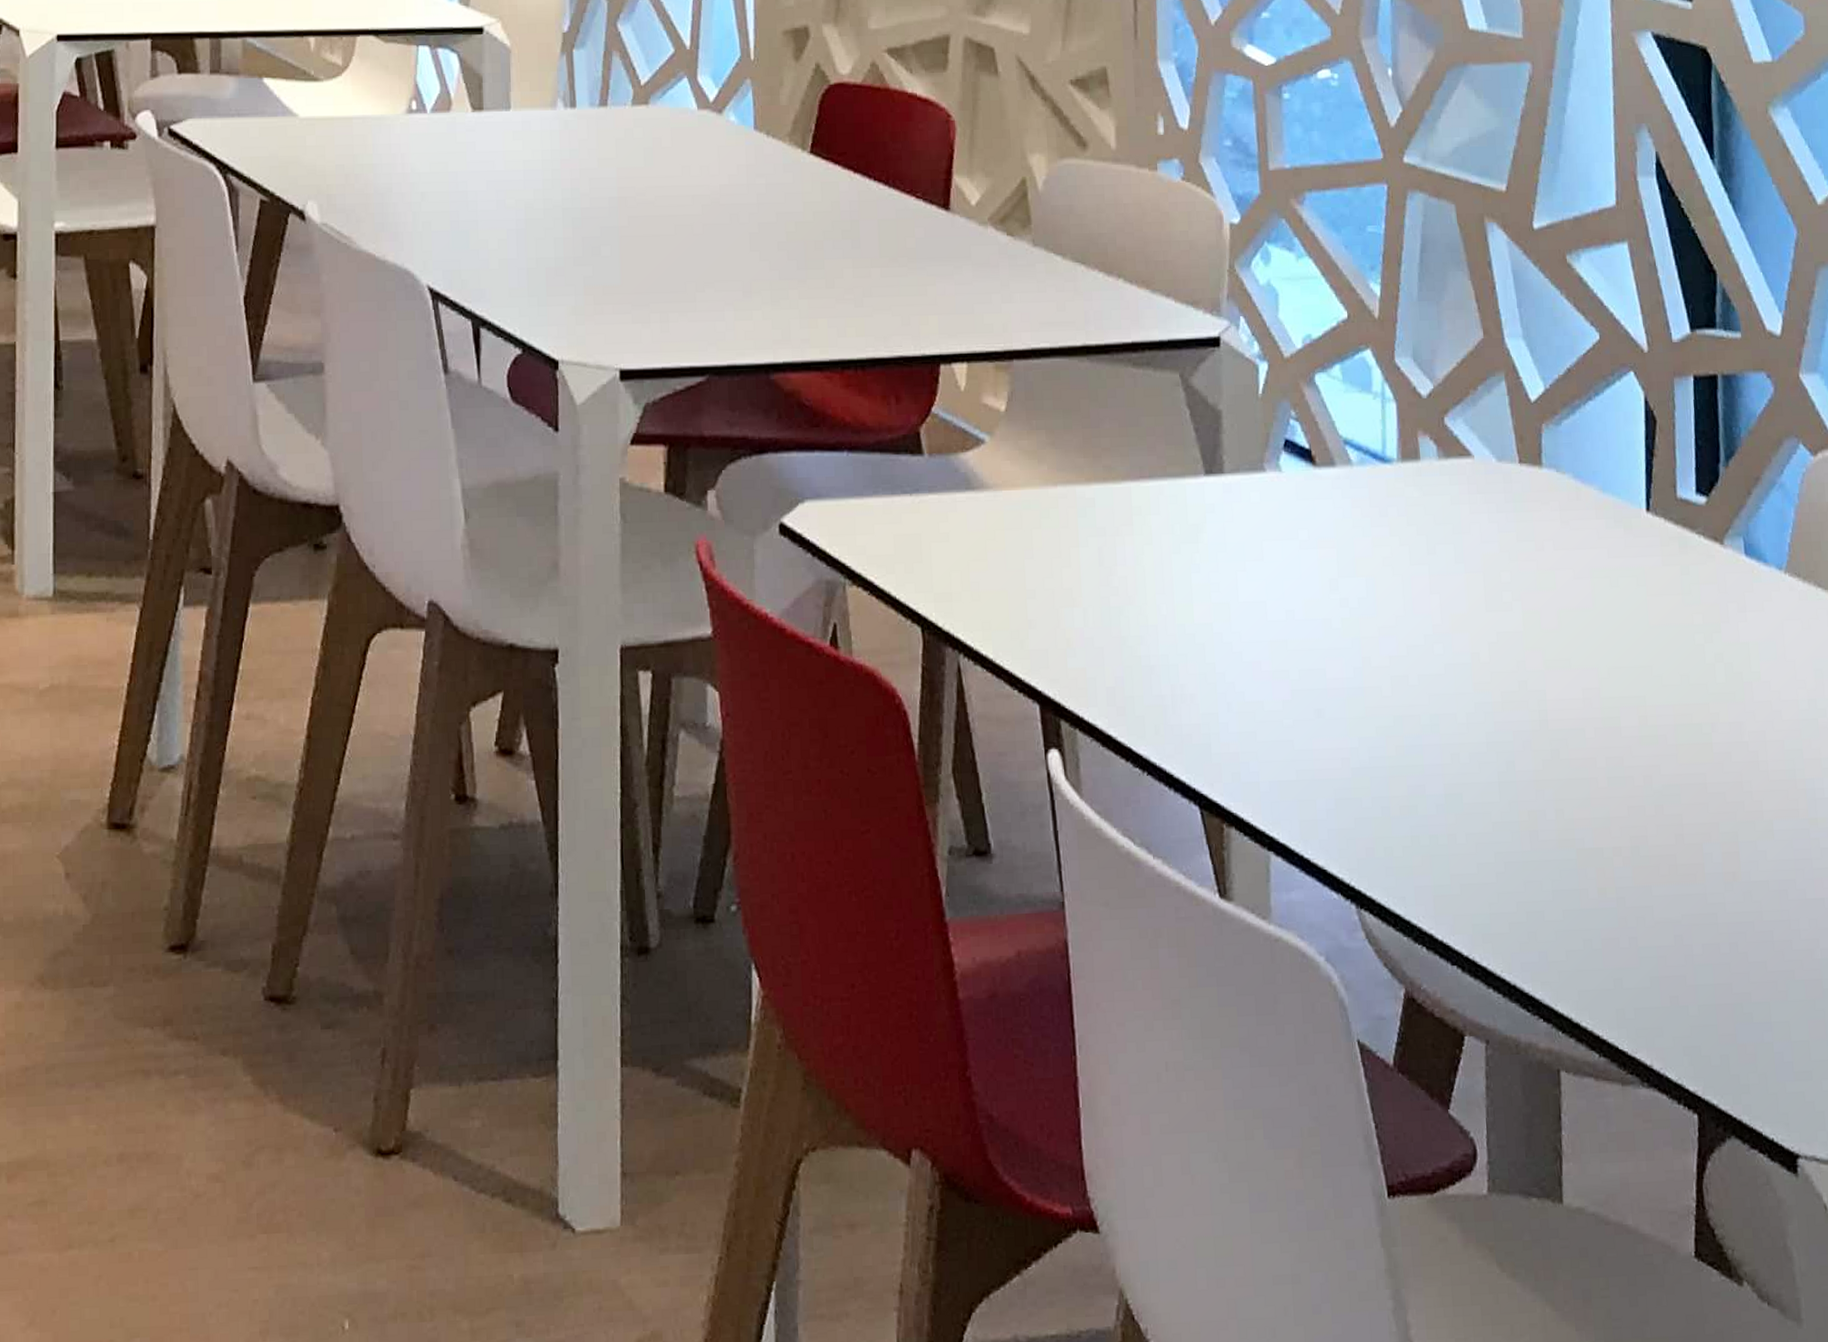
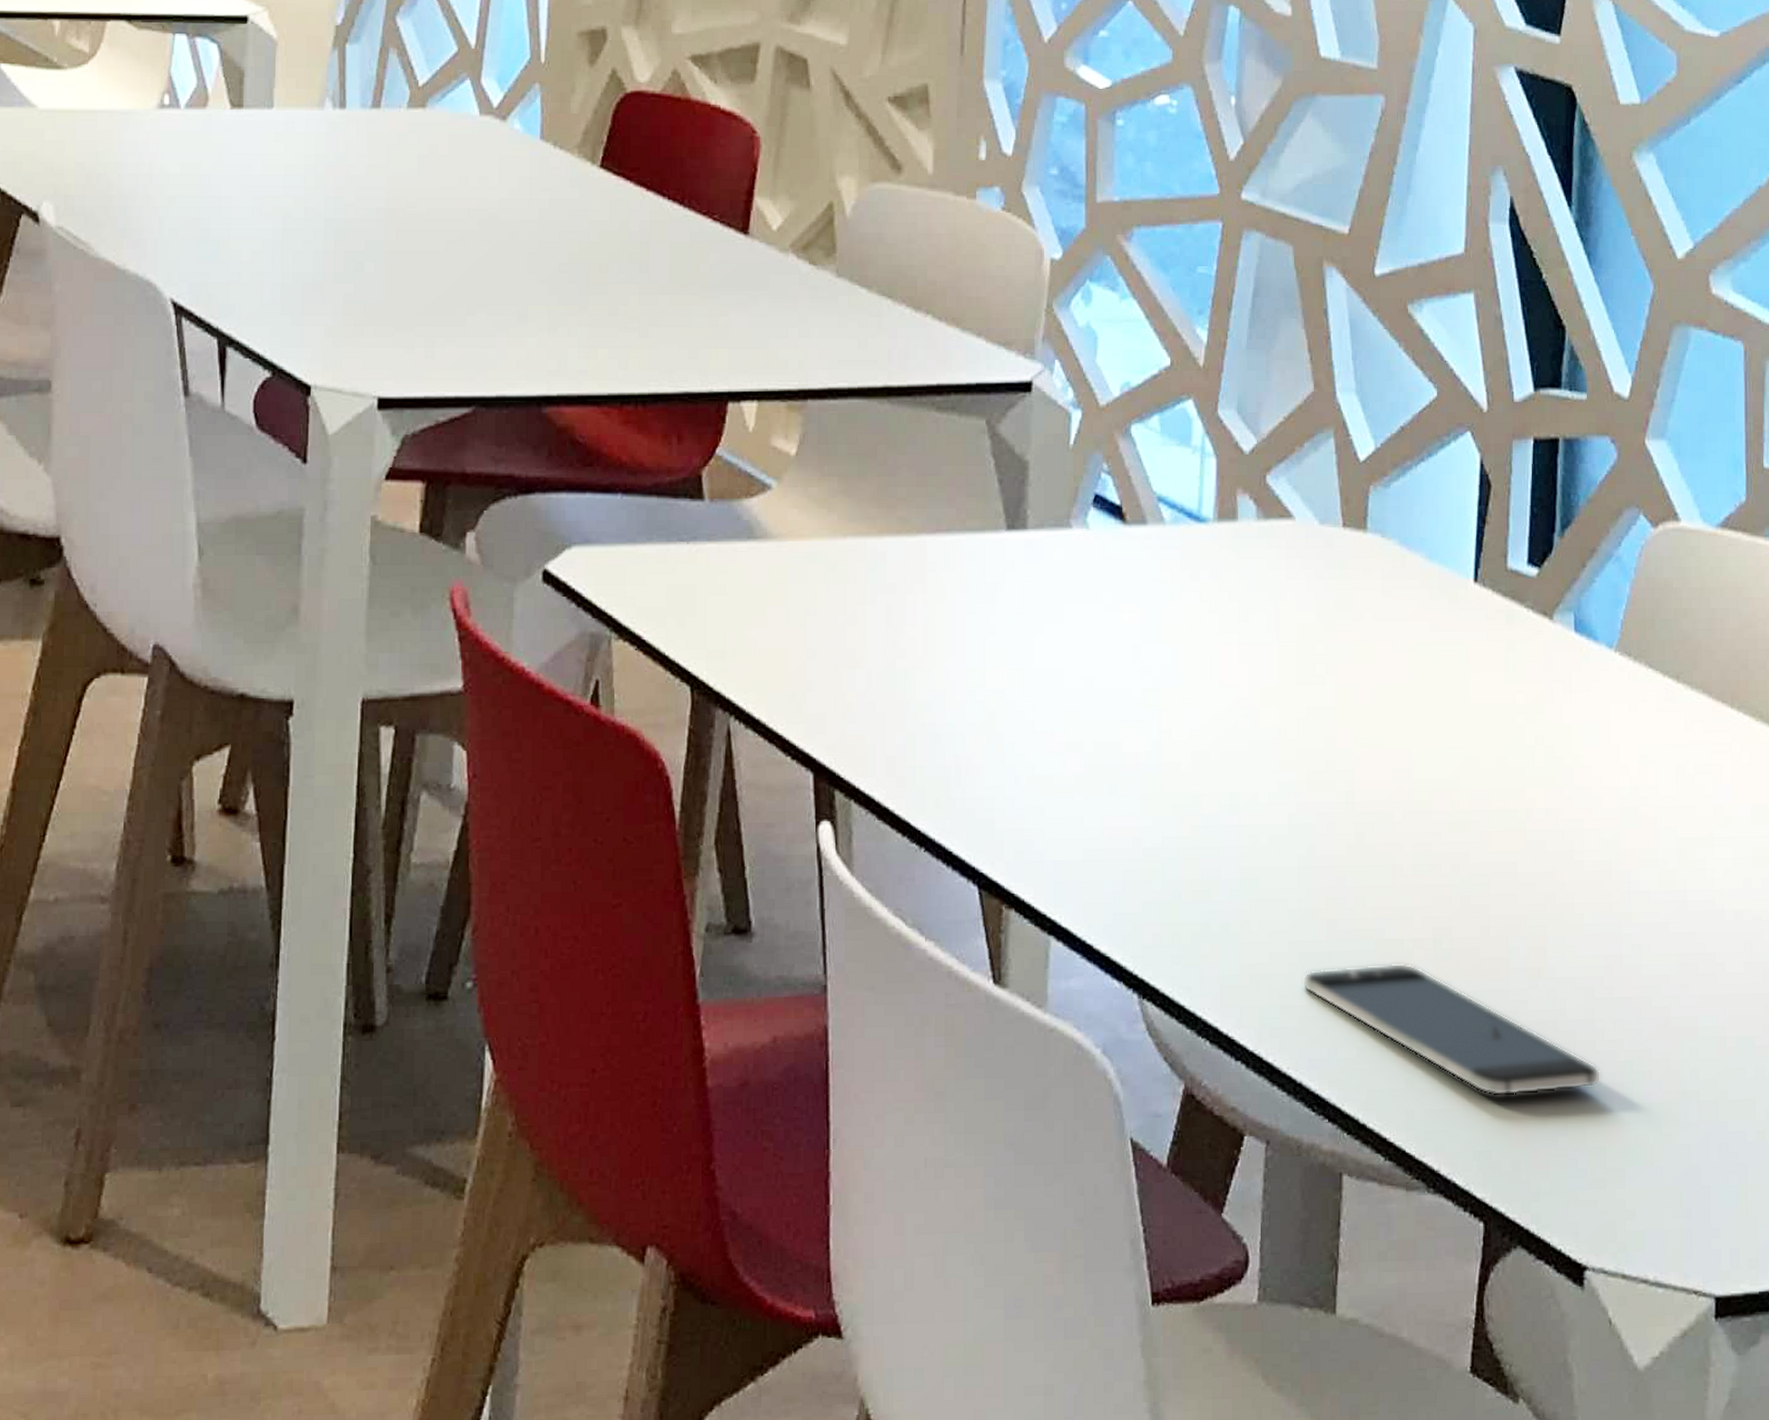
smartphone: none [1509,870,1801,995] -> present [1302,963,1602,1096]

